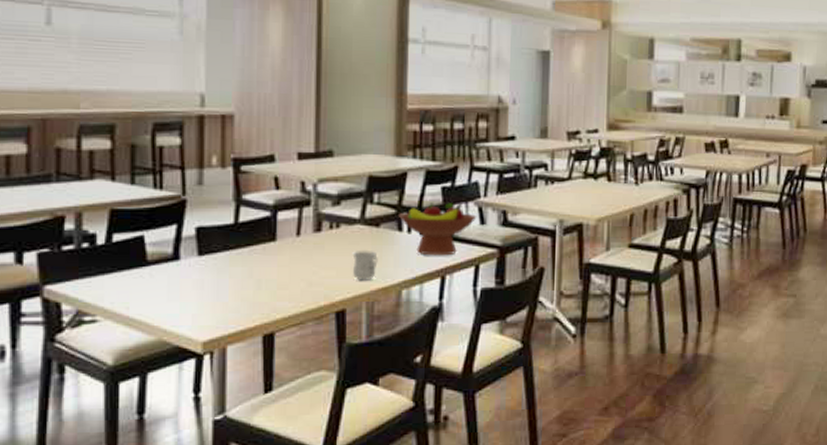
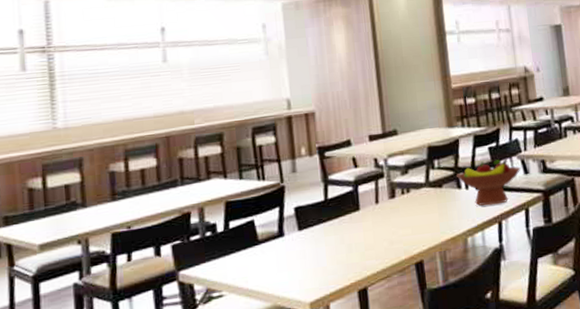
mug: present [352,249,378,281] -> none [423,207,445,234]

